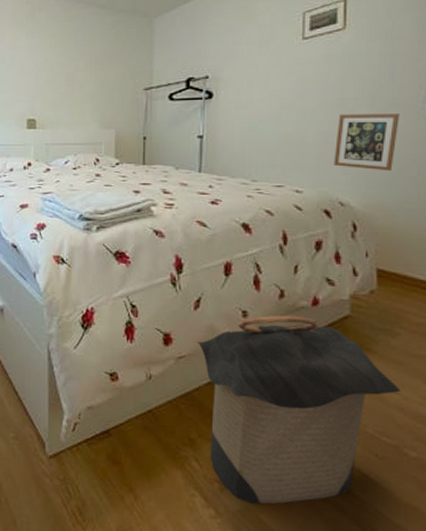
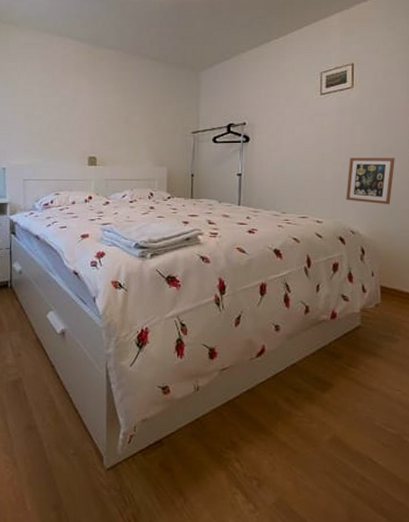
laundry hamper: present [198,315,401,504] -> none [238,328,400,496]

